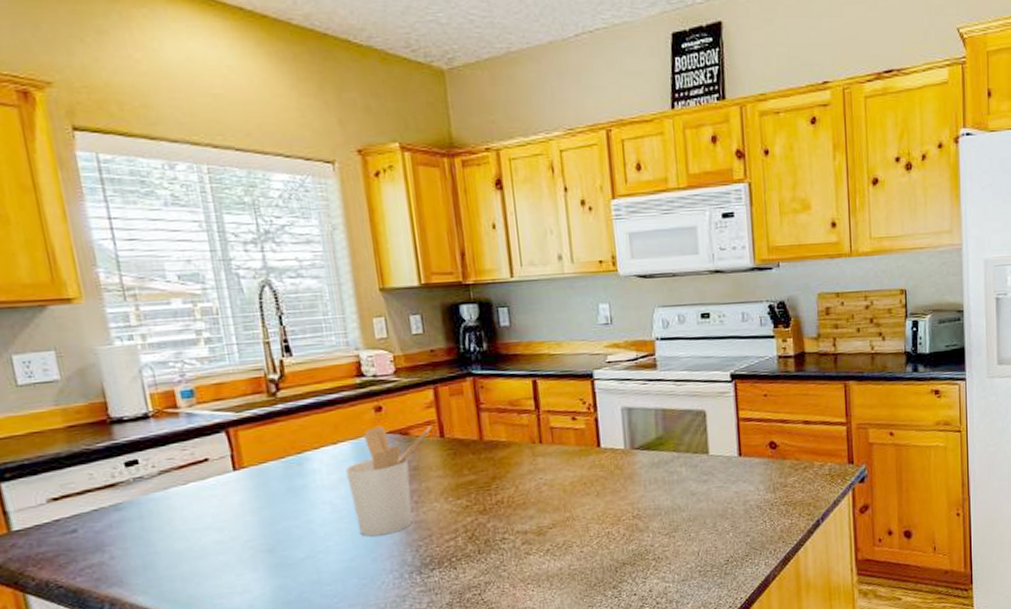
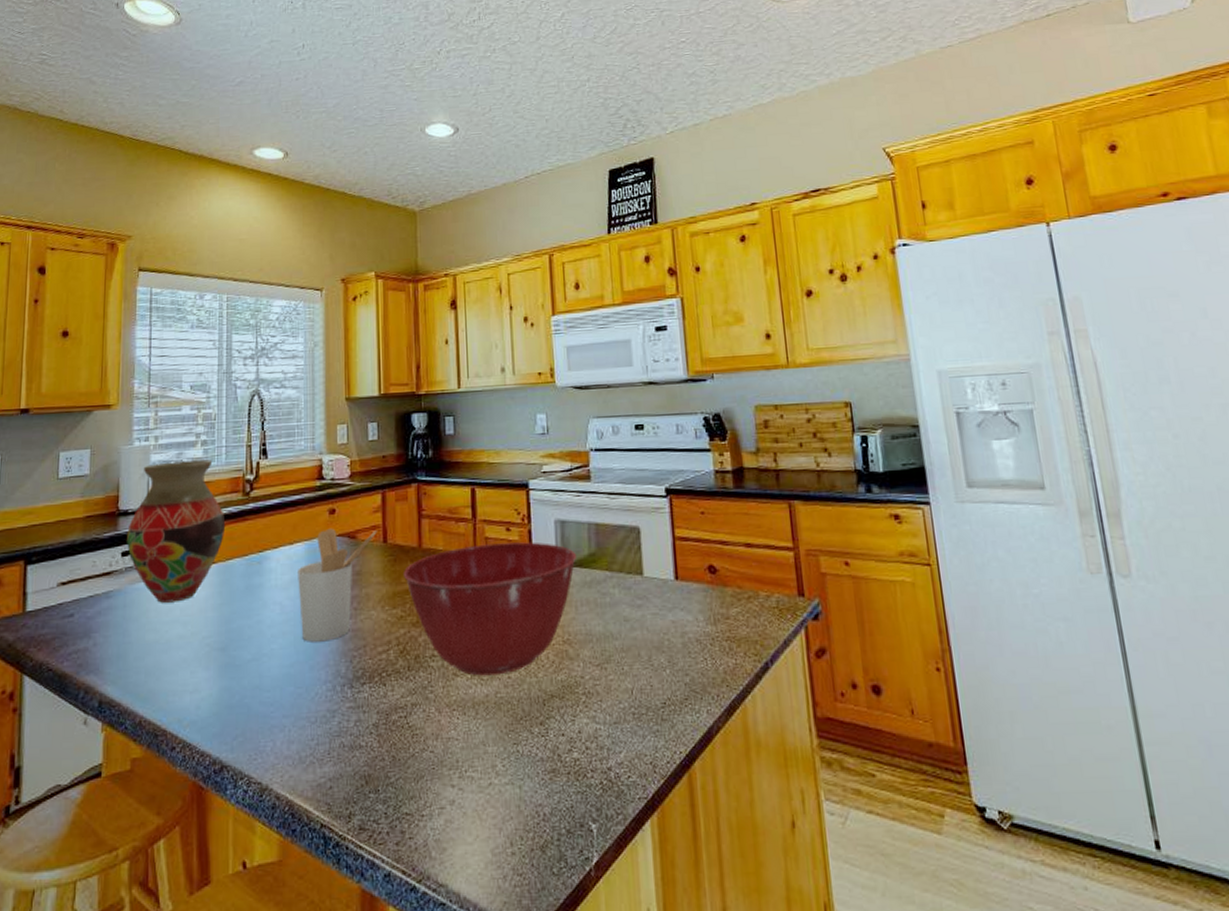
vase: none [126,359,253,511] -> present [127,460,226,603]
mixing bowl: none [466,429,645,553] -> present [404,542,578,676]

